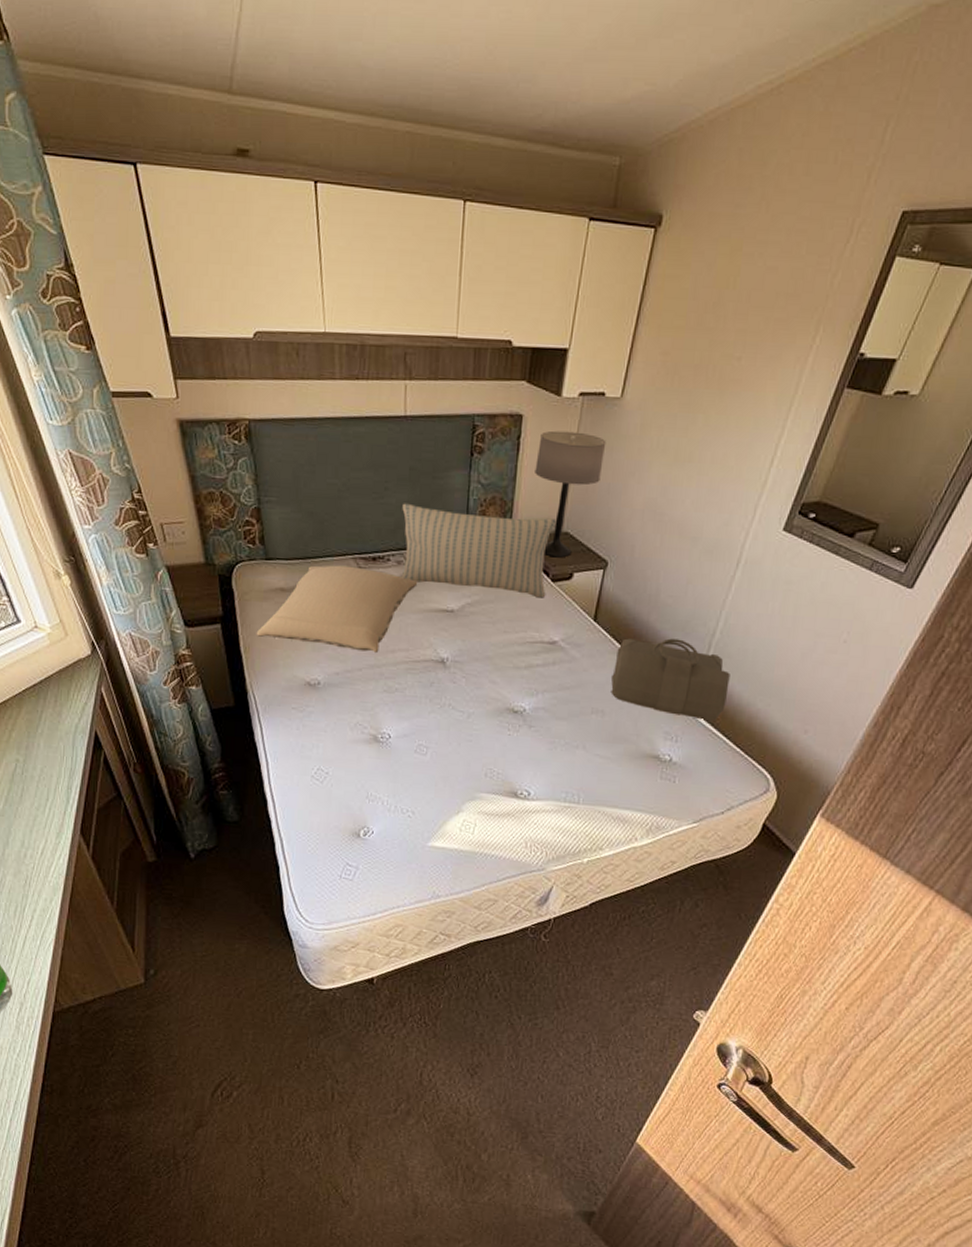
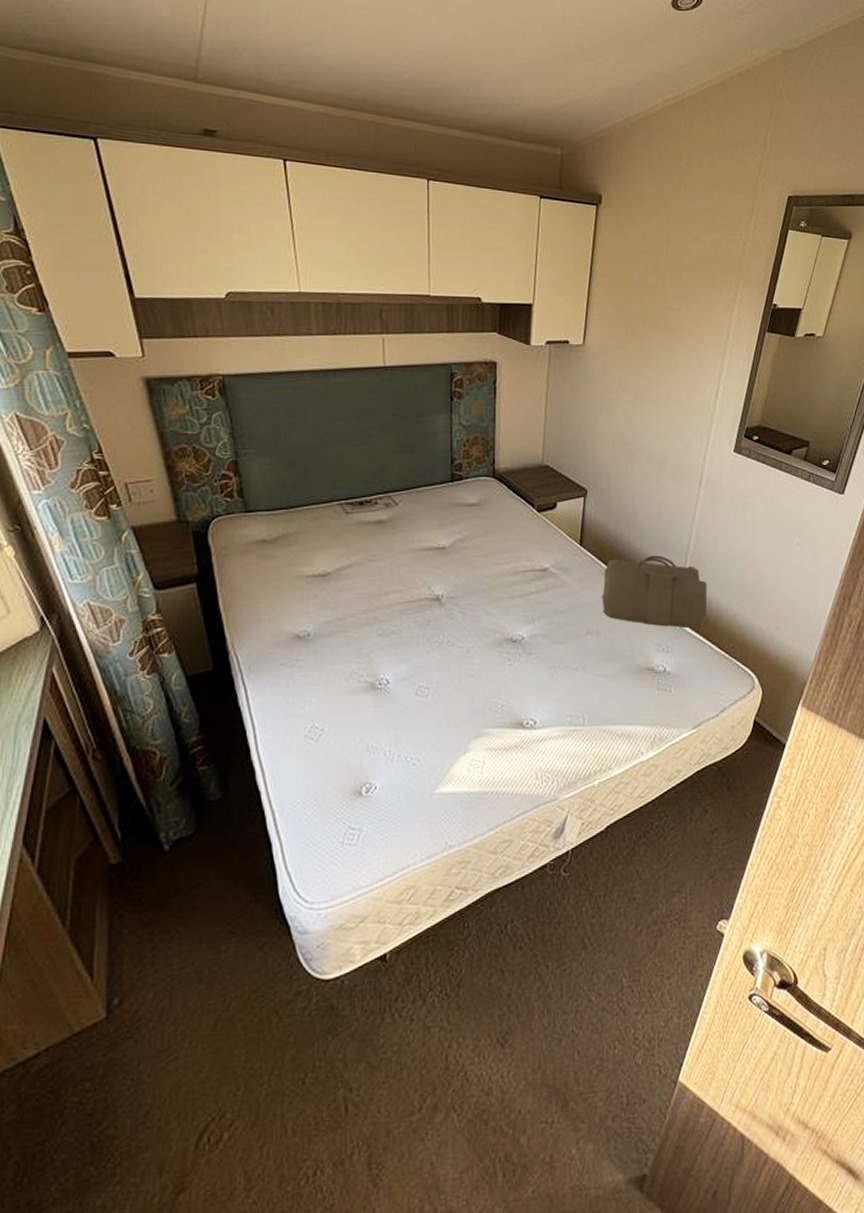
pillow: present [256,565,418,652] -> none [237,512,407,597]
pillow: present [401,503,557,598] -> none [387,447,536,528]
table lamp: present [535,430,607,558] -> none [512,375,575,489]

